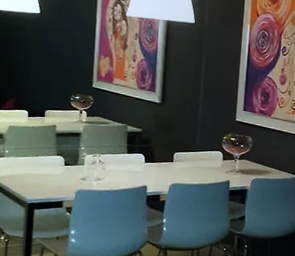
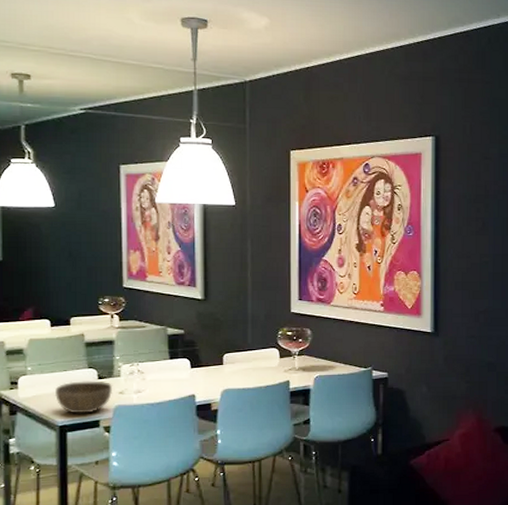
bowl: none [27,165,77,195] -> present [55,381,113,414]

